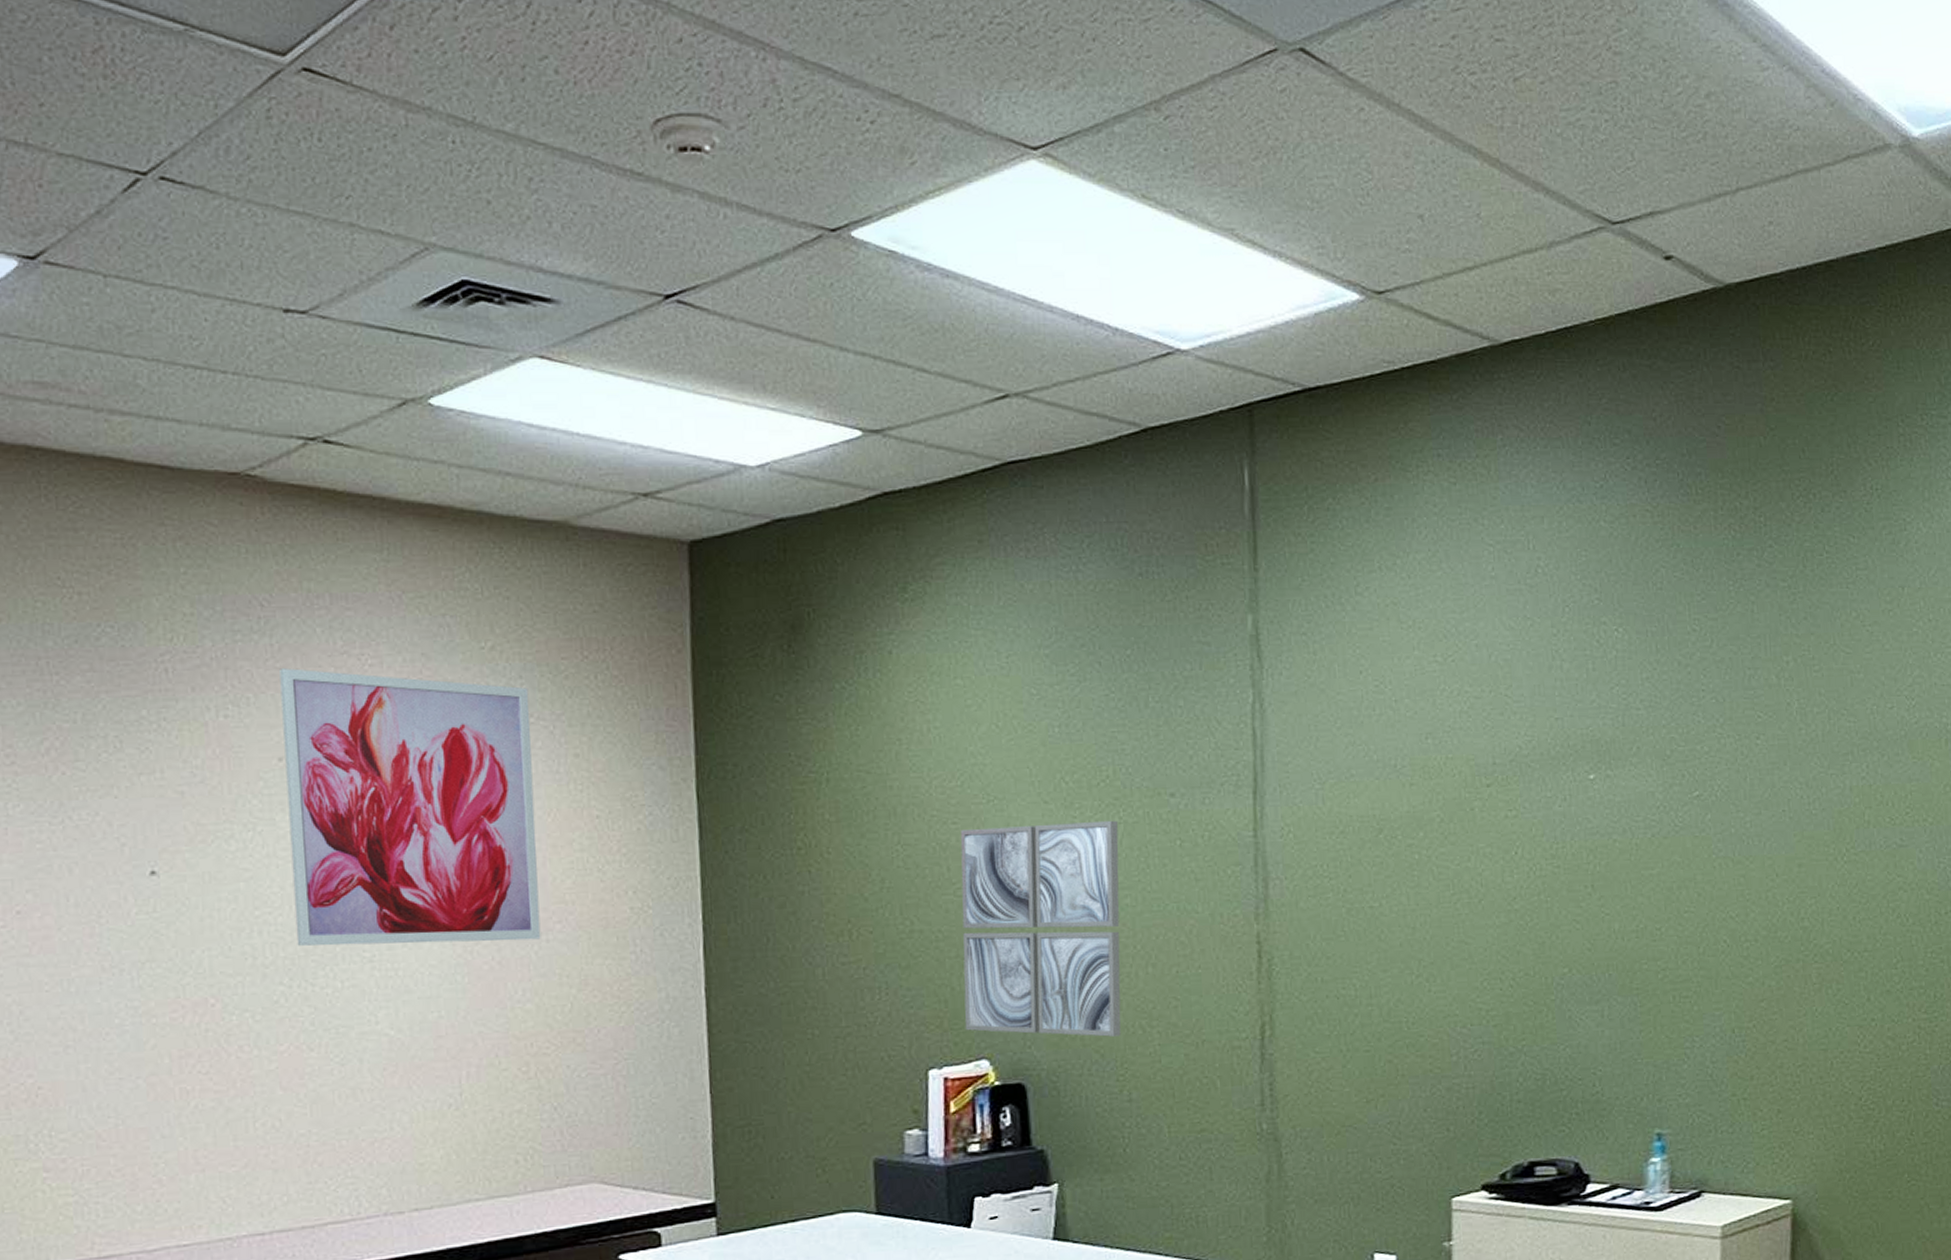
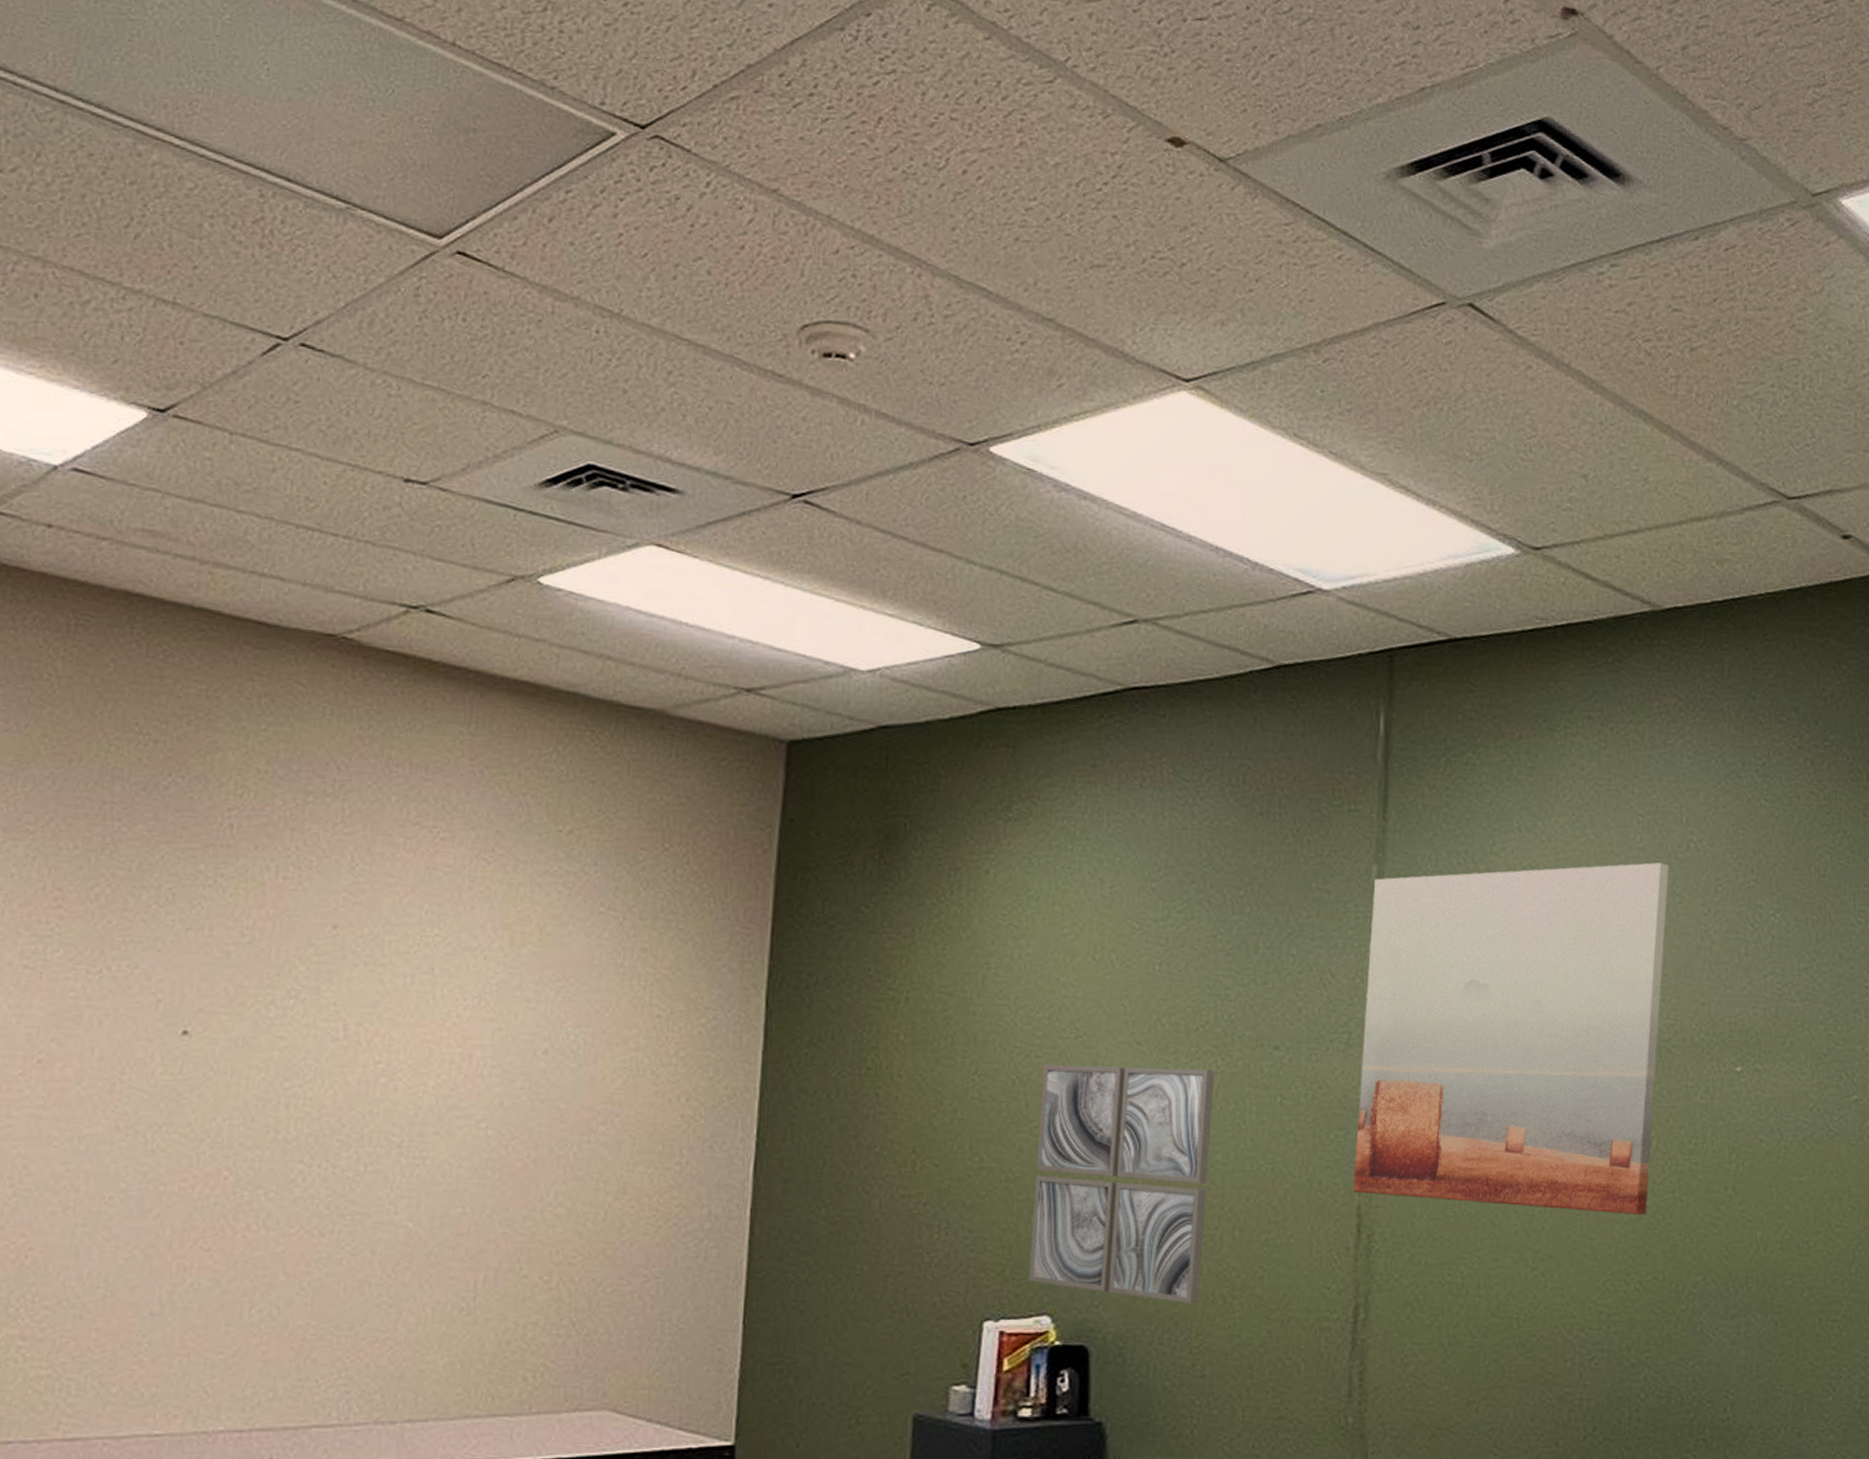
wall art: present [279,668,541,946] -> none [323,834,602,1140]
wall art: none [1250,589,1520,922] -> present [1352,862,1669,1215]

